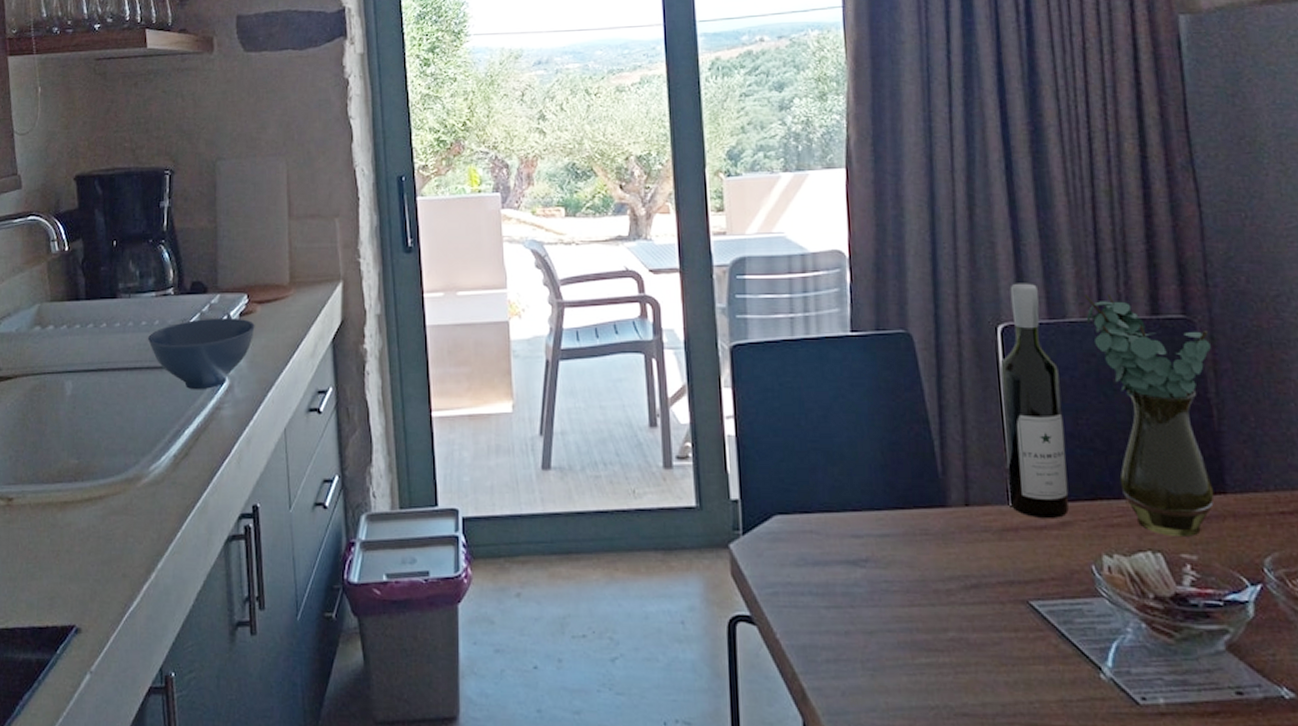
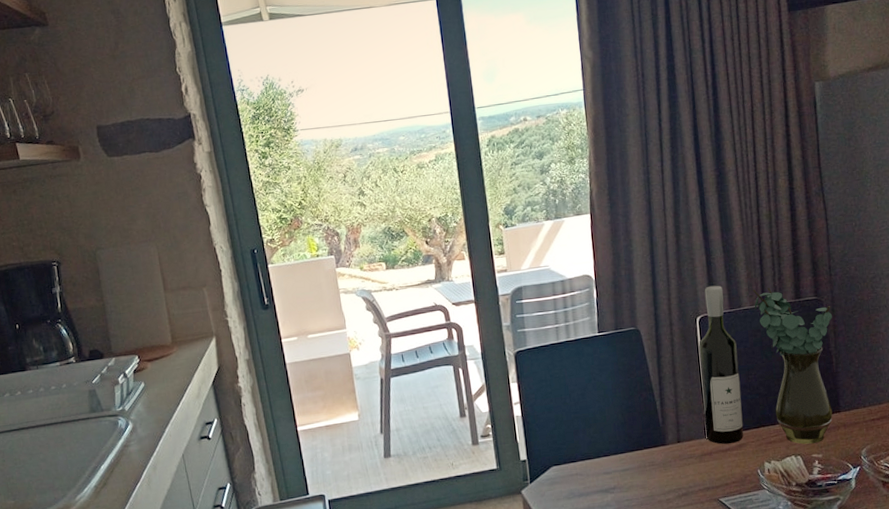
bowl: present [148,318,255,390] -> none [59,375,148,434]

